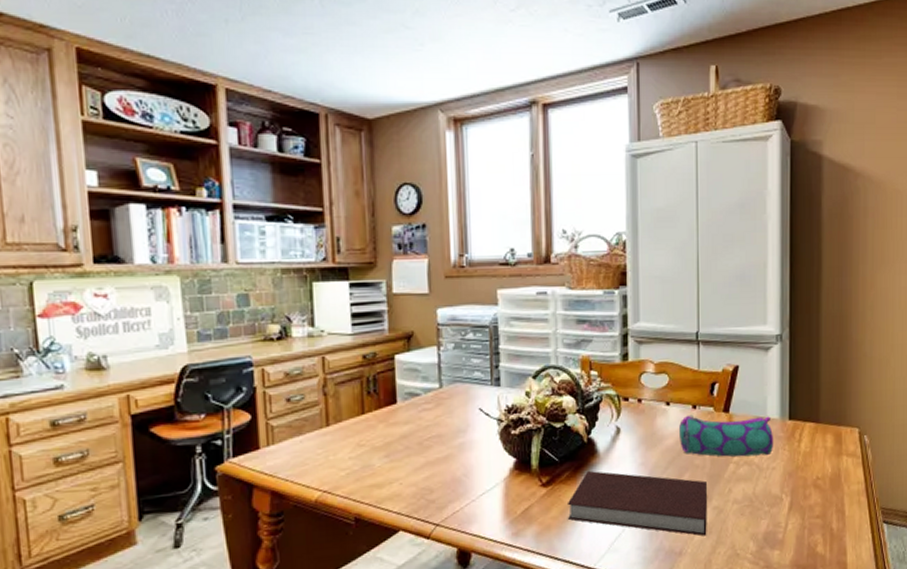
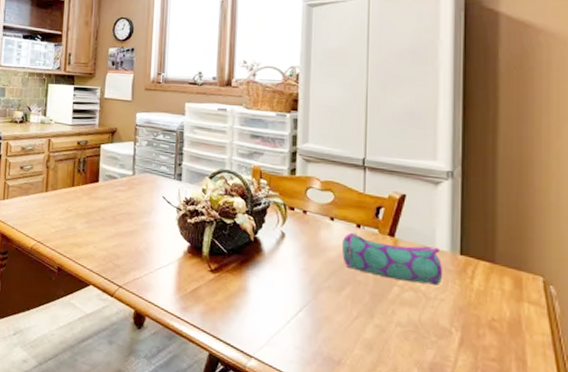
notebook: present [567,470,707,536] -> none [231,265,369,352]

